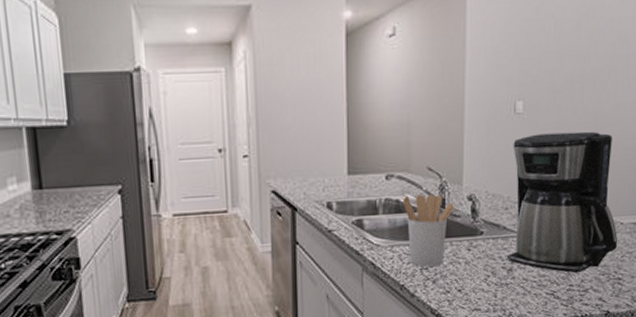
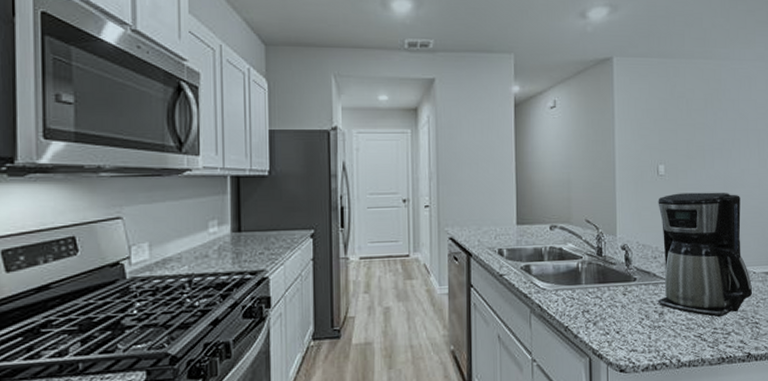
utensil holder: present [403,194,455,267] -> none [565,243,611,310]

